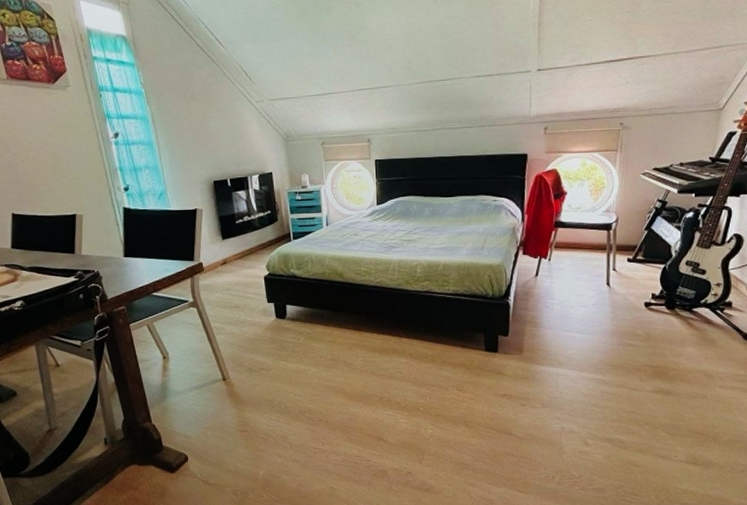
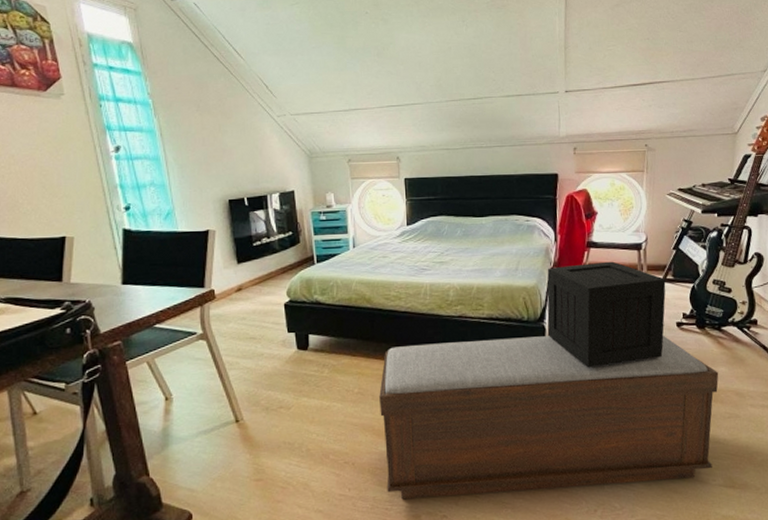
bench: none [350,312,687,456] -> present [379,335,719,500]
crate: none [512,241,635,344] -> present [547,261,666,368]

